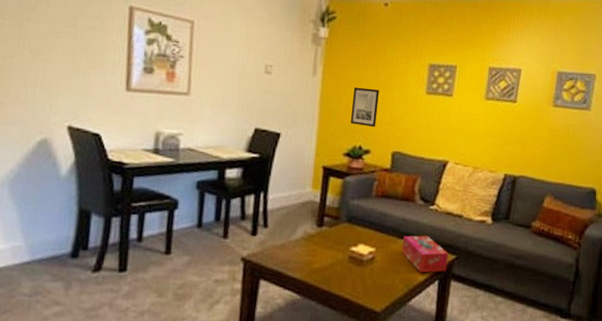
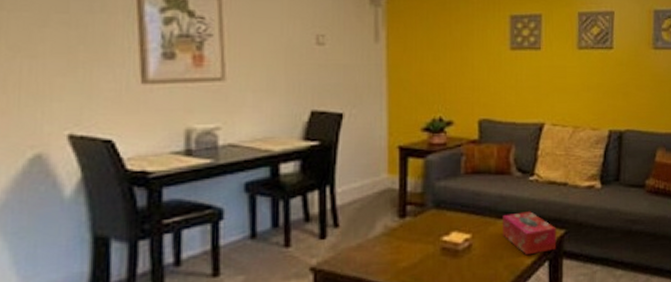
wall art: present [350,86,380,128] -> none [425,50,456,95]

